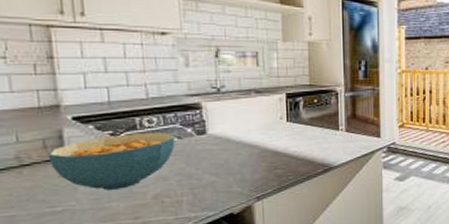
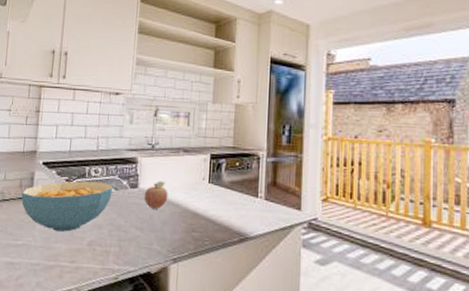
fruit: none [214,124,243,153] -> present [144,180,168,209]

